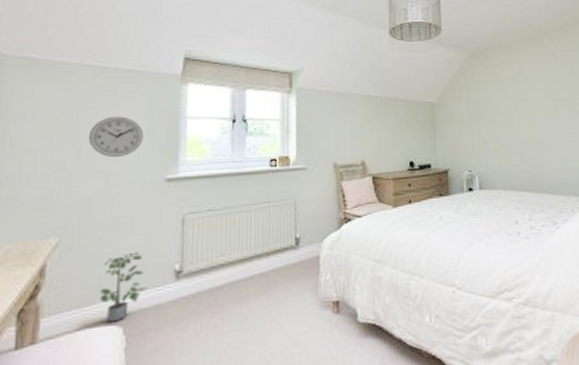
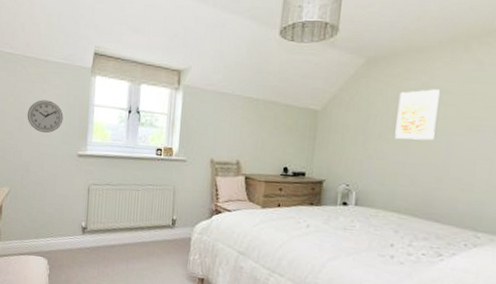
potted plant: present [100,251,147,323] -> none [34,207,63,255]
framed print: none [499,77,532,122] -> present [395,89,440,141]

